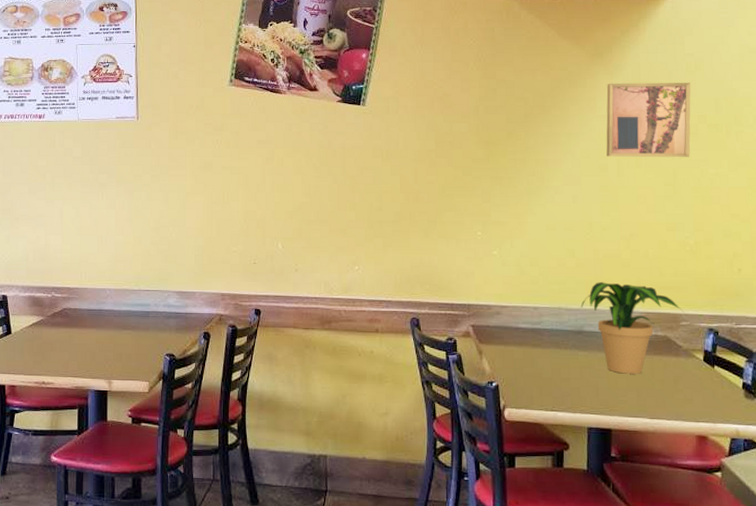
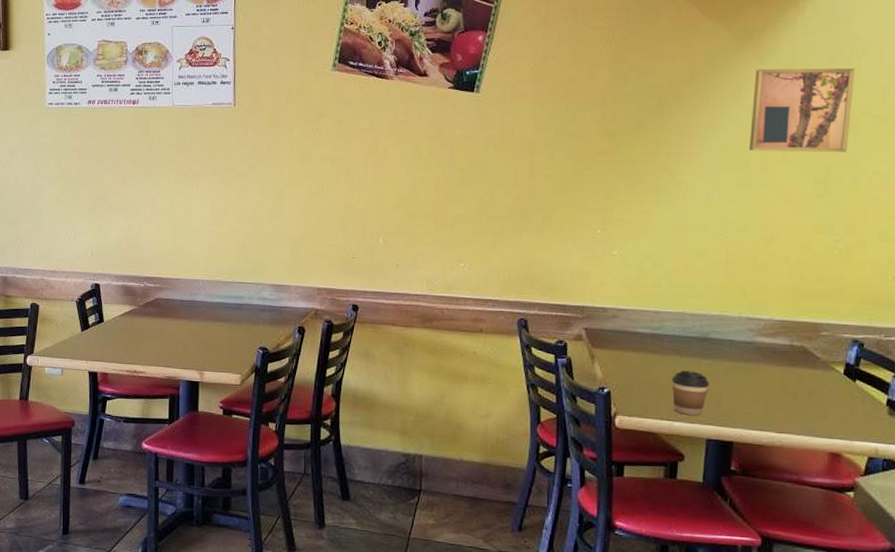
coffee cup: none [552,362,587,405] -> present [671,370,709,415]
potted plant: present [580,282,684,374] -> none [707,287,826,386]

